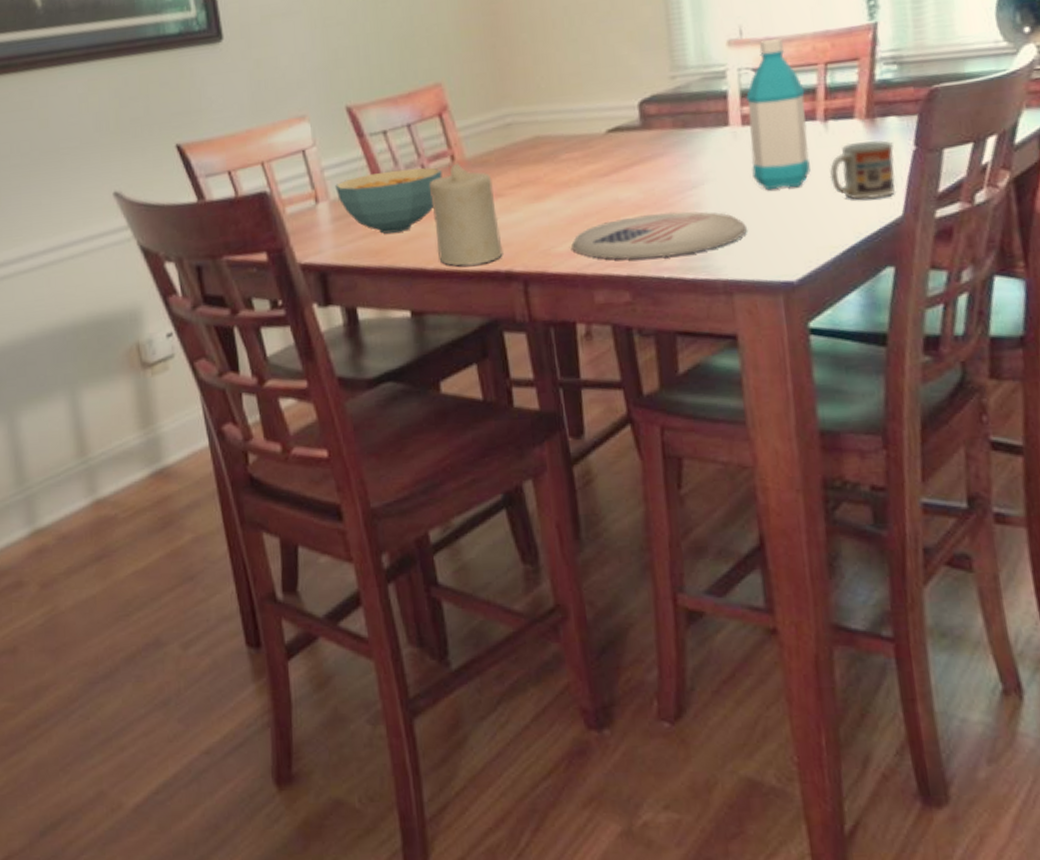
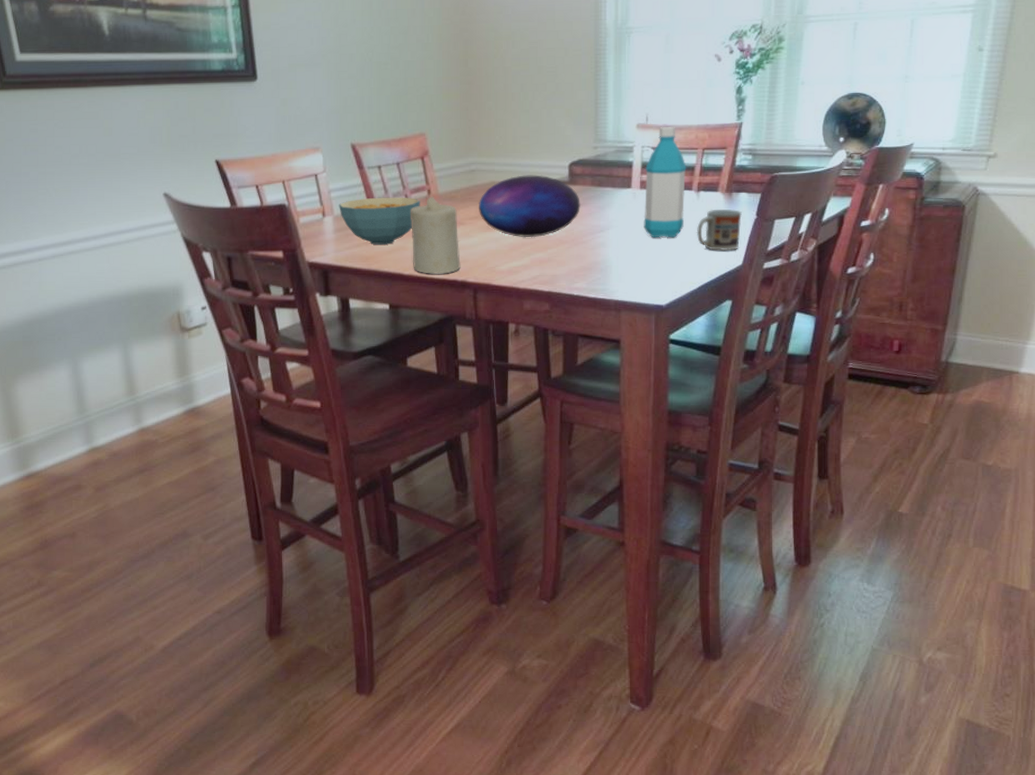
decorative orb: none [520,120,662,207] -> present [479,175,582,238]
plate: present [571,211,748,260] -> none [511,247,636,280]

